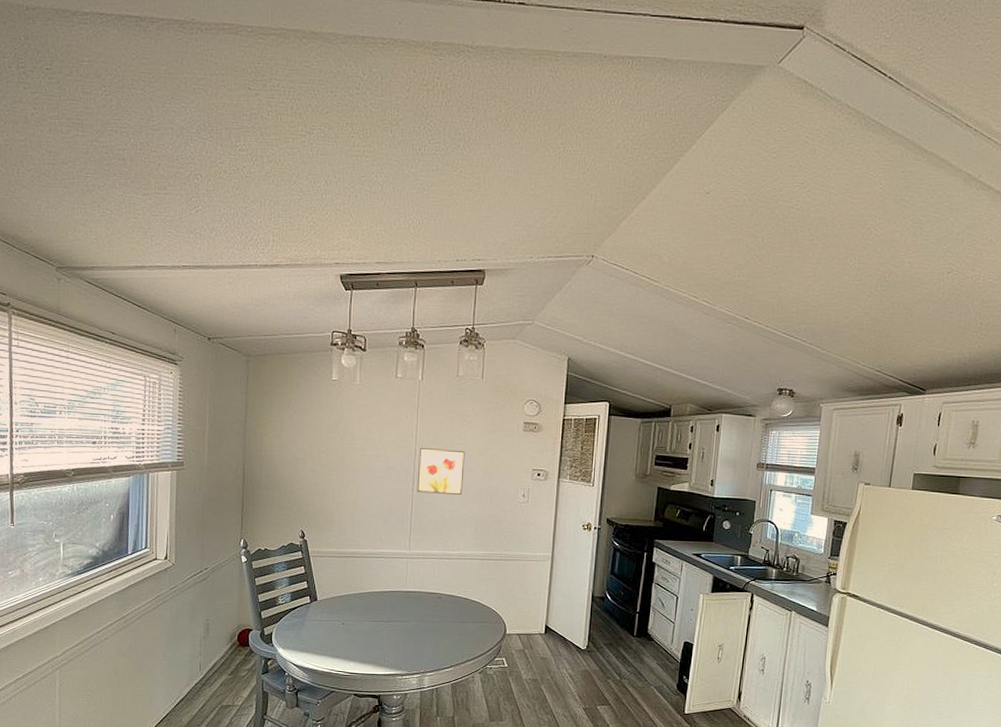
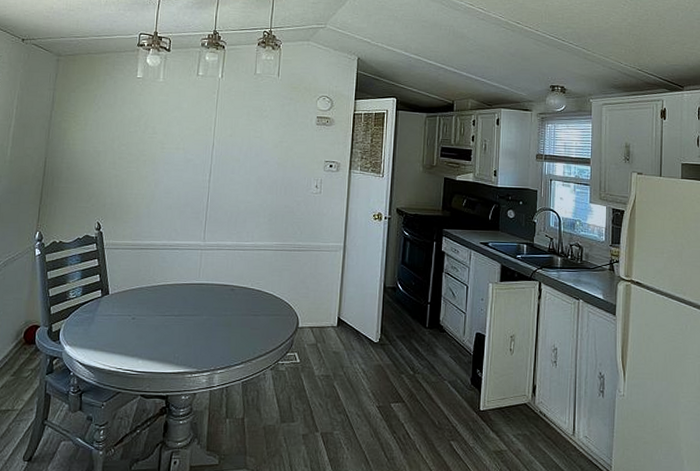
wall art: present [417,448,465,495] -> none [213,141,261,186]

